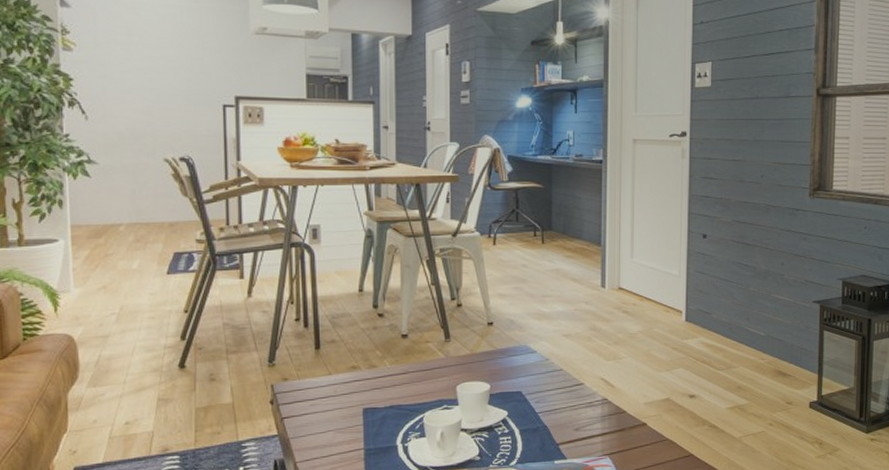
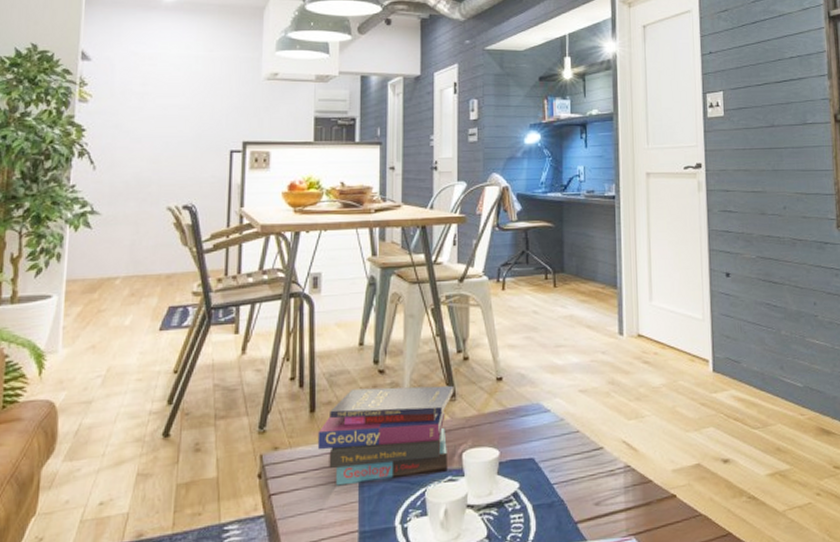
books: none [323,328,448,412] -> present [317,385,454,486]

